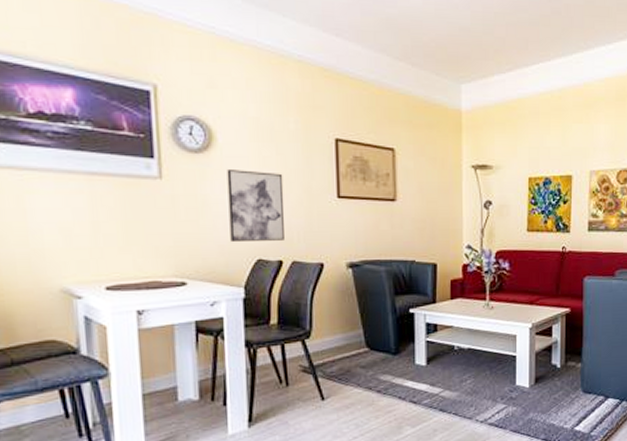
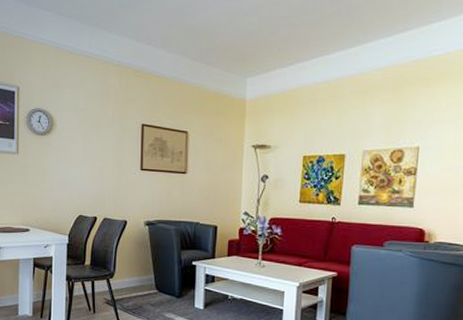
wall art: present [227,170,285,243] -> none [61,148,101,202]

